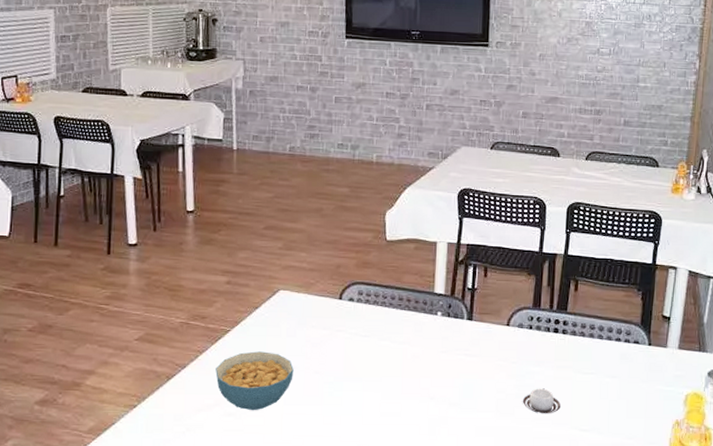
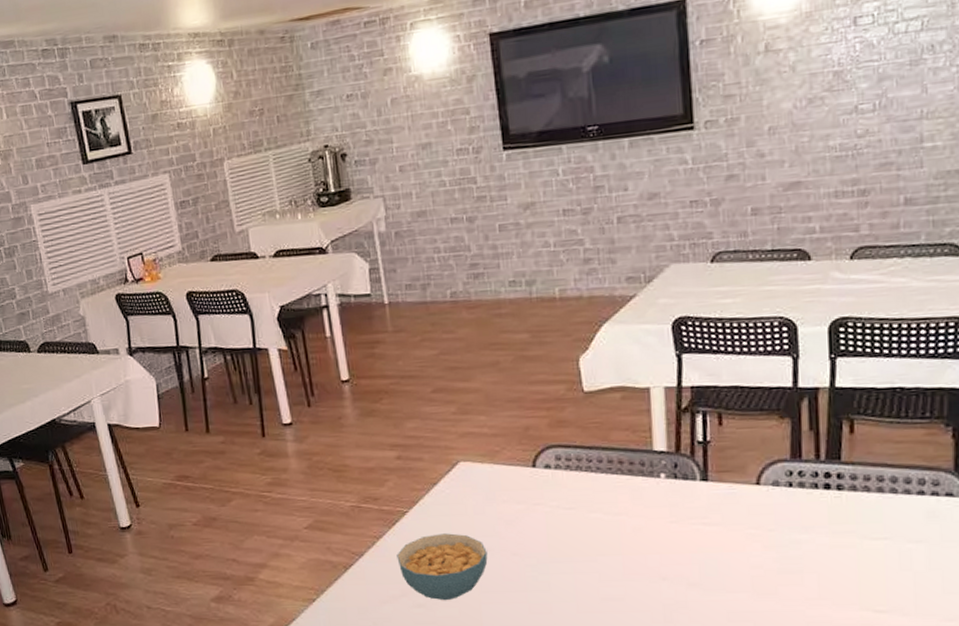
cup: present [522,388,561,414] -> none [787,560,843,593]

